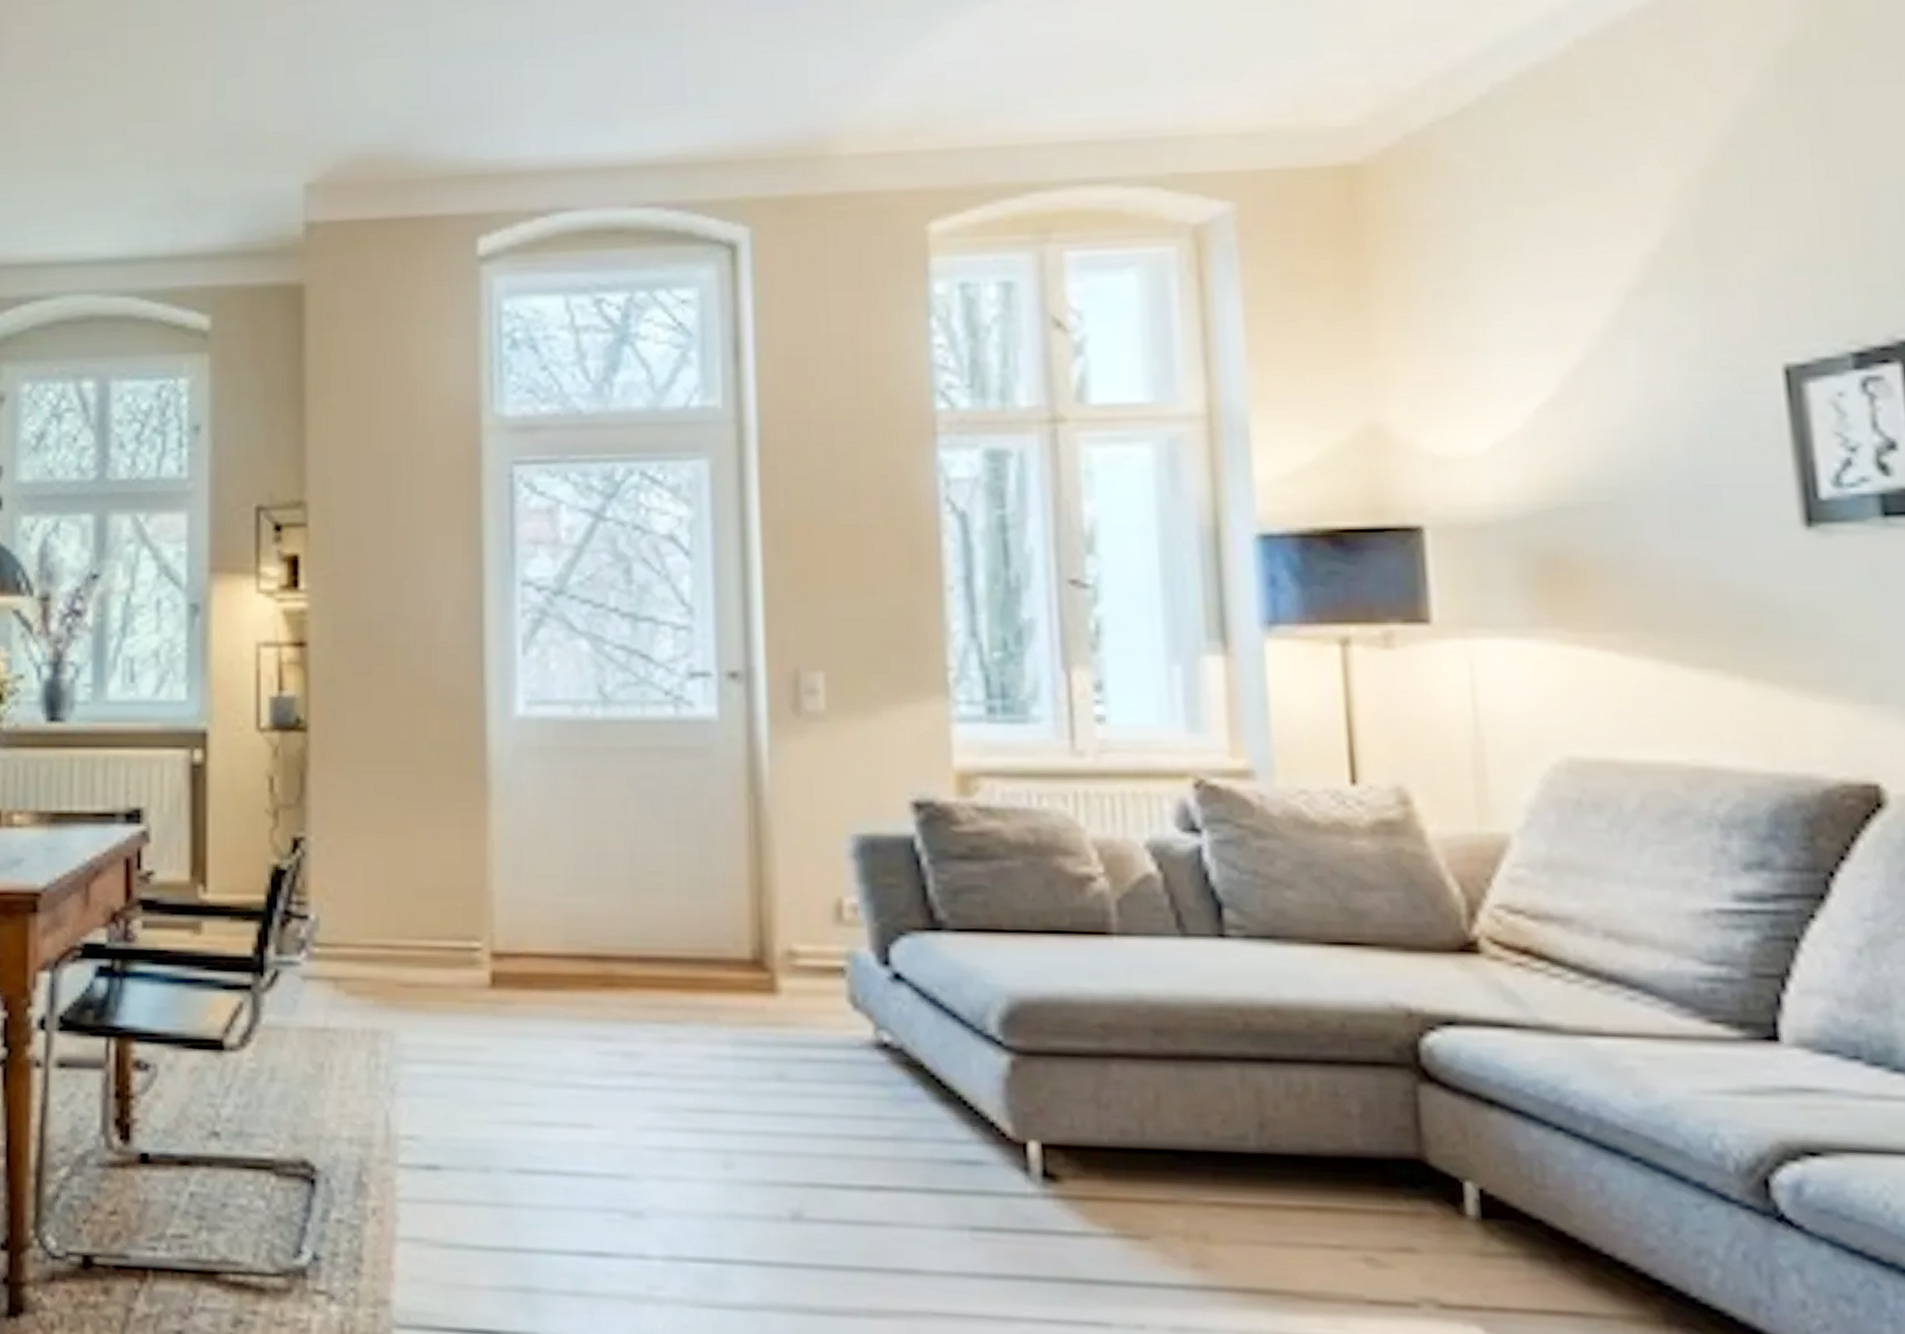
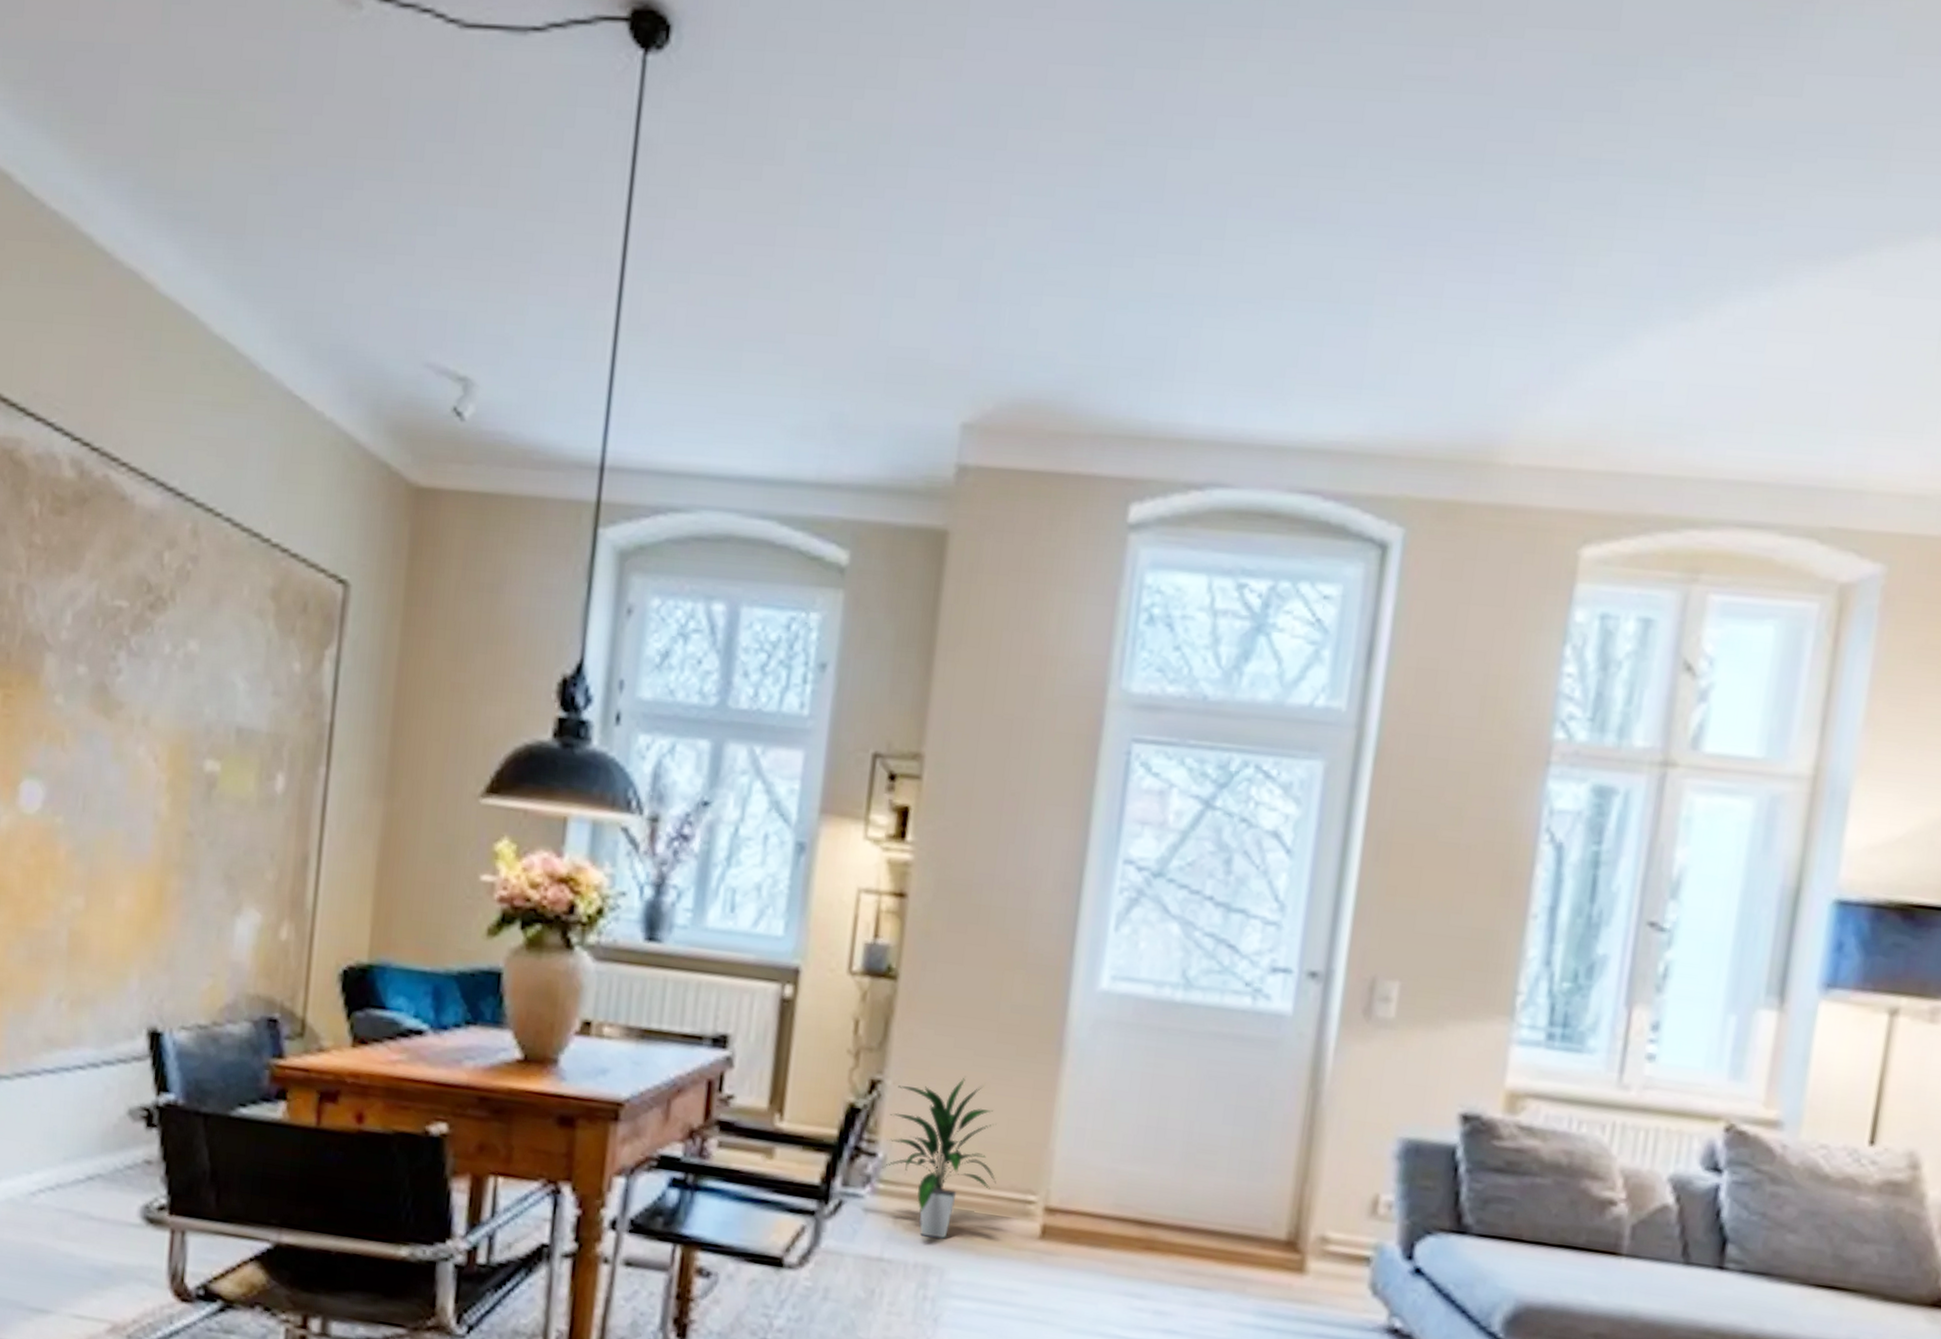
indoor plant: none [315,822,437,1000] -> present [882,1076,997,1239]

